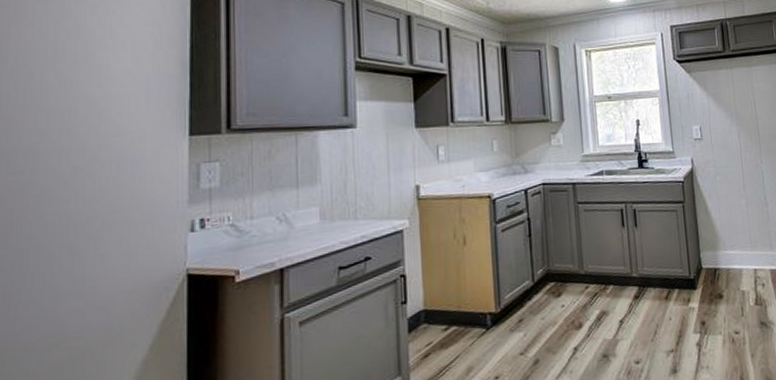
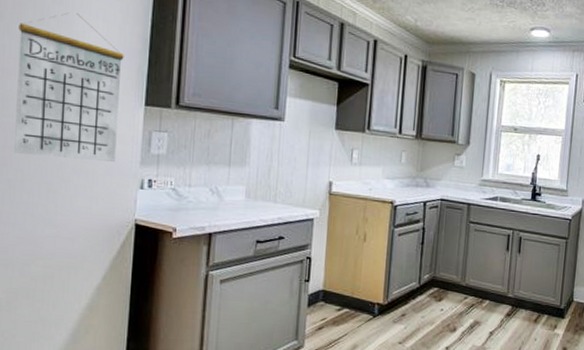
calendar: none [25,46,160,216] -> present [14,12,124,162]

